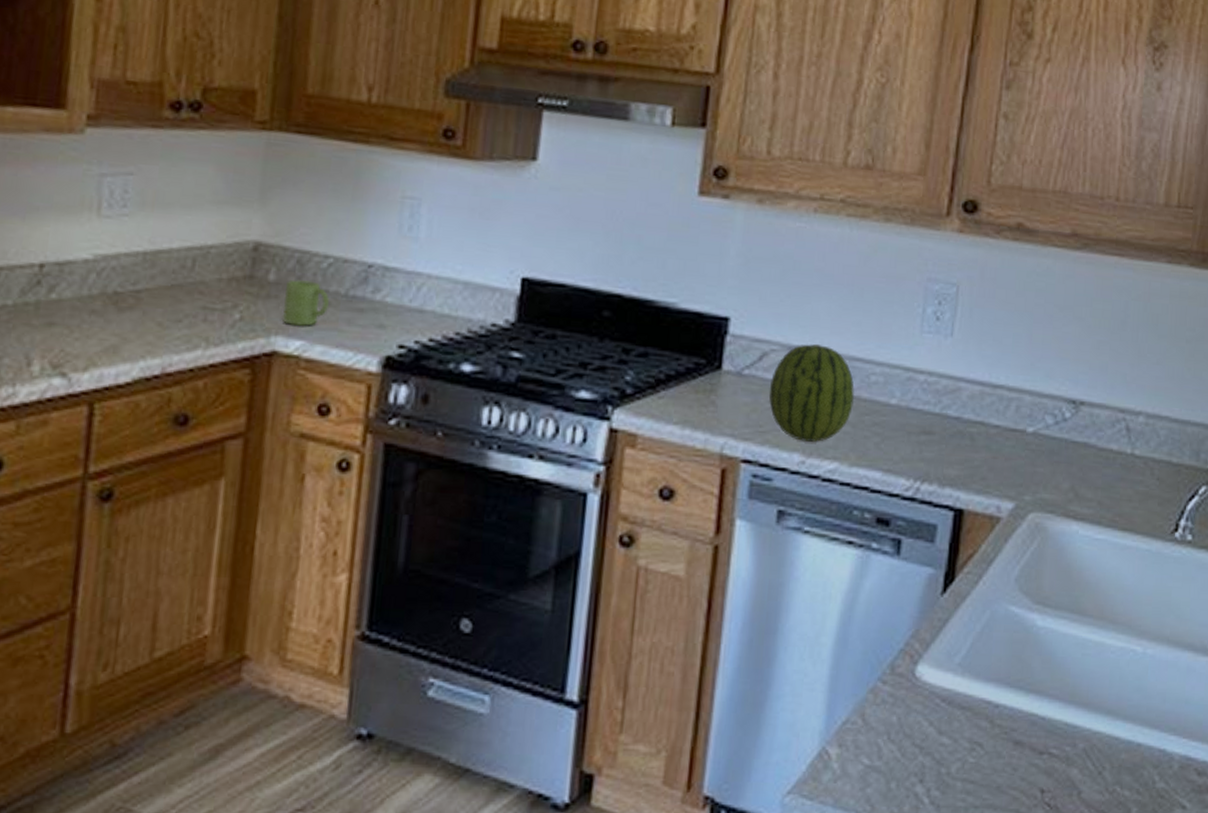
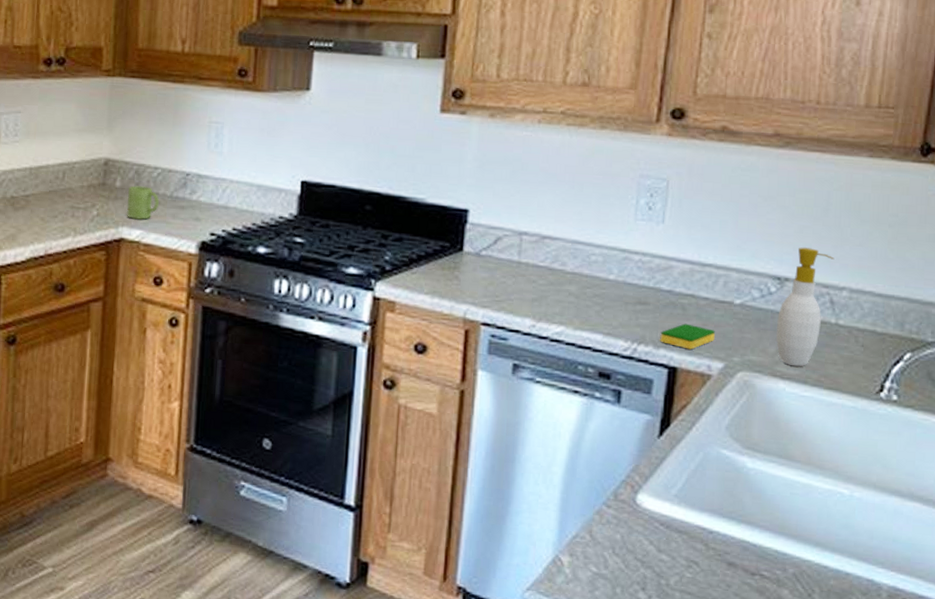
fruit: present [768,343,855,442] -> none [503,230,578,310]
dish sponge: none [945,456,1006,488] -> present [660,323,715,350]
soap bottle: none [1070,365,1132,505] -> present [776,247,835,367]

